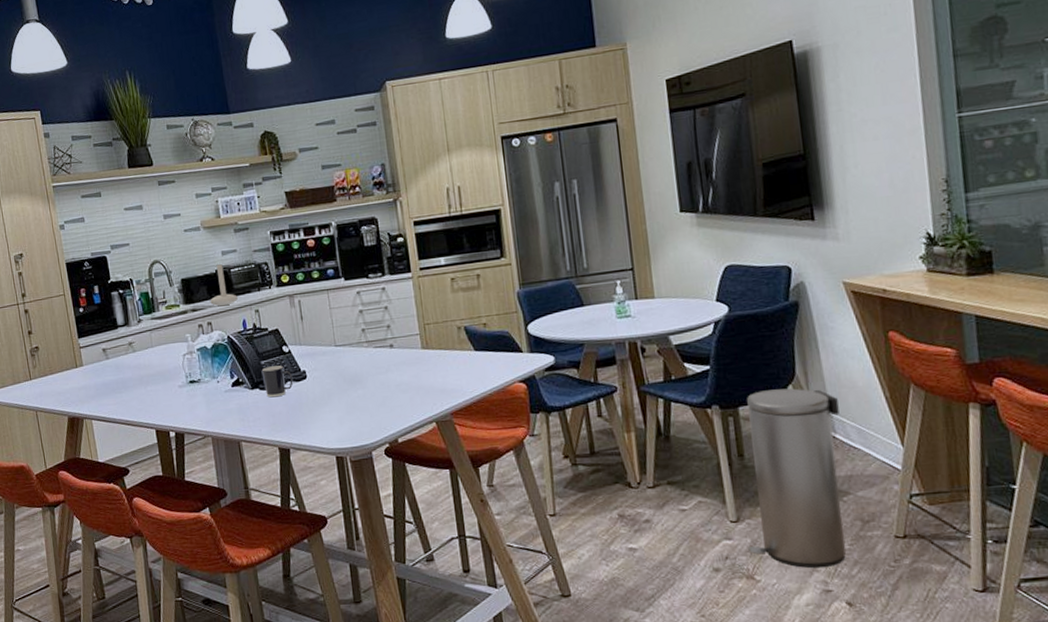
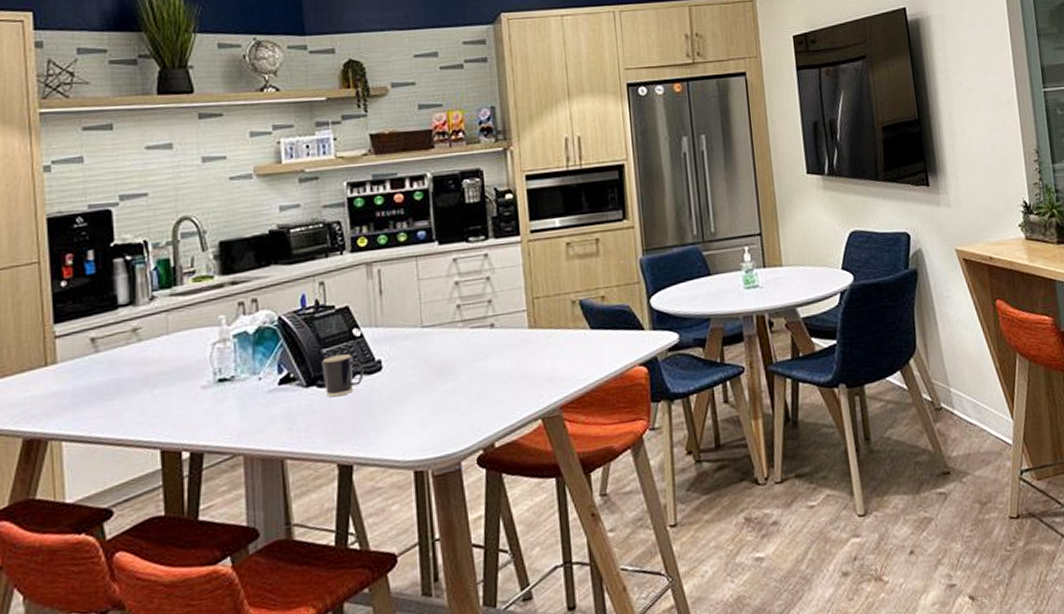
paper towel holder: present [210,264,238,307] -> none [258,223,297,278]
pedal bin: present [747,388,846,568] -> none [872,362,967,562]

